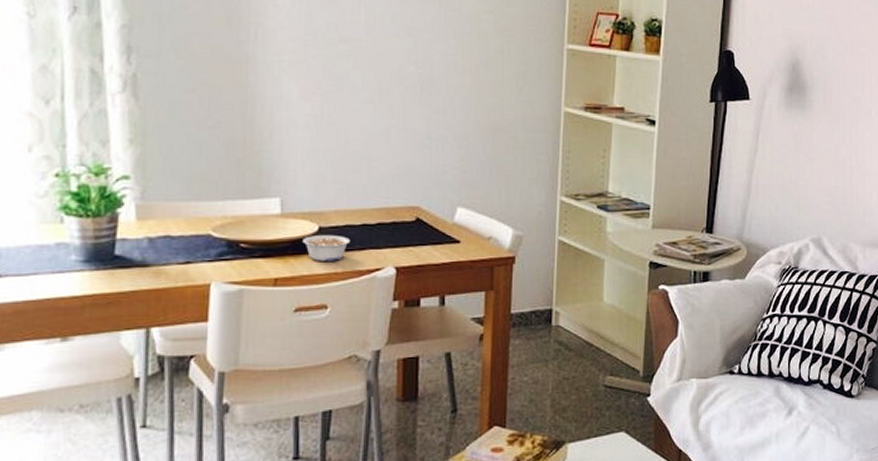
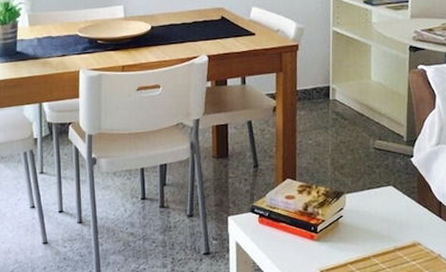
legume: present [303,234,350,261] -> none [140,32,174,52]

